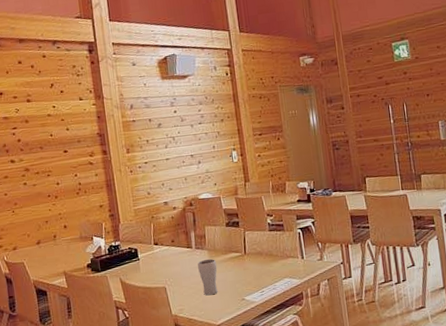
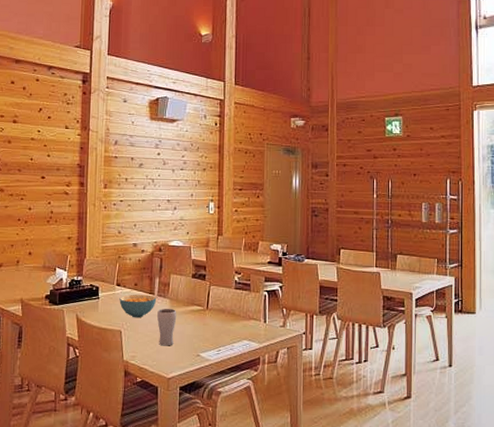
cereal bowl: none [159,249,195,273] -> present [119,294,157,318]

